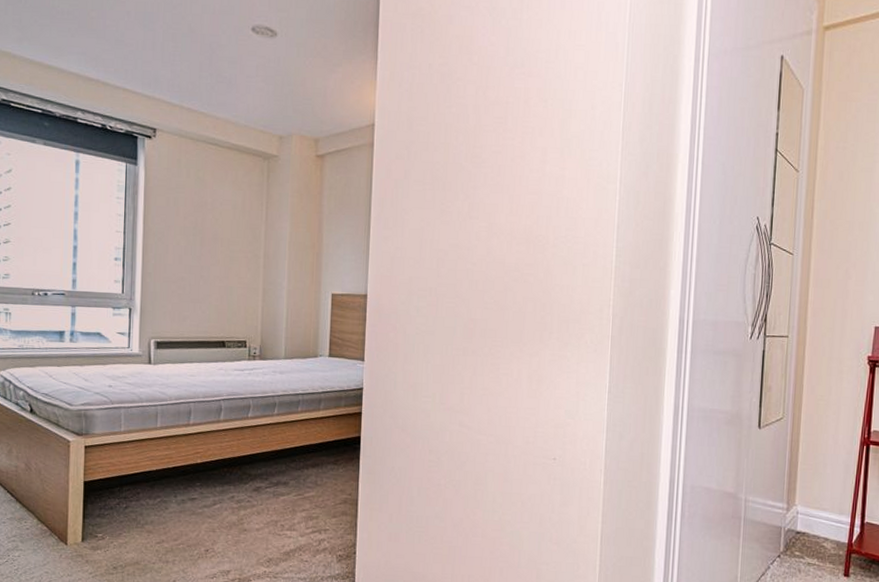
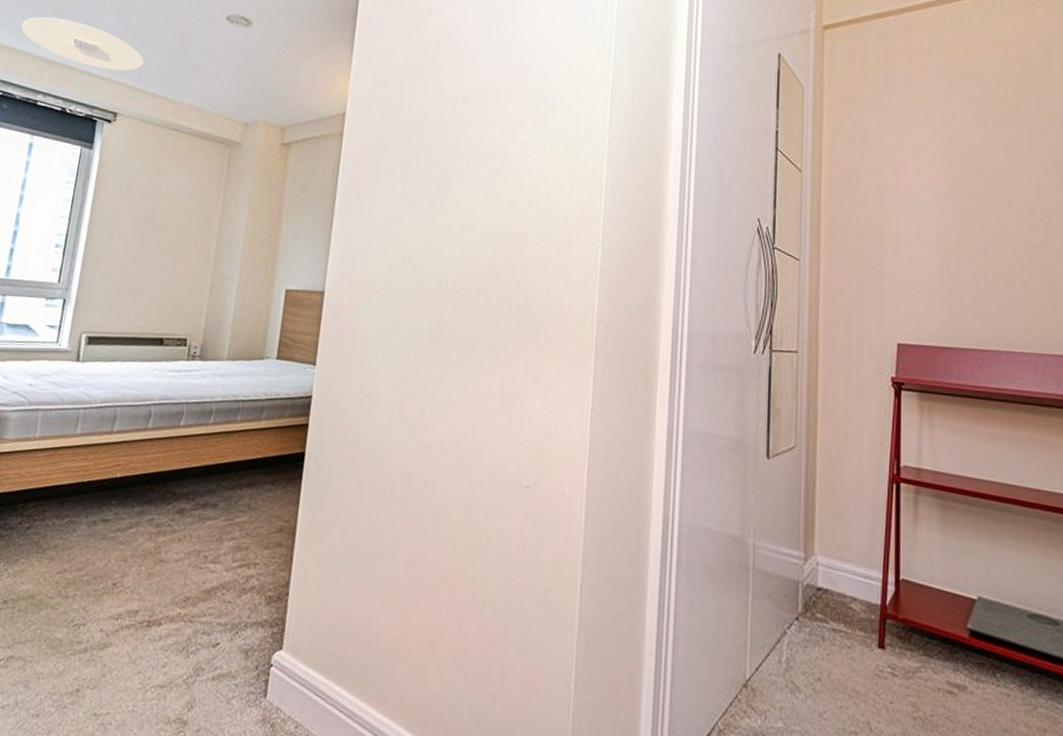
ceiling light: none [50,31,175,86] -> present [21,17,144,72]

